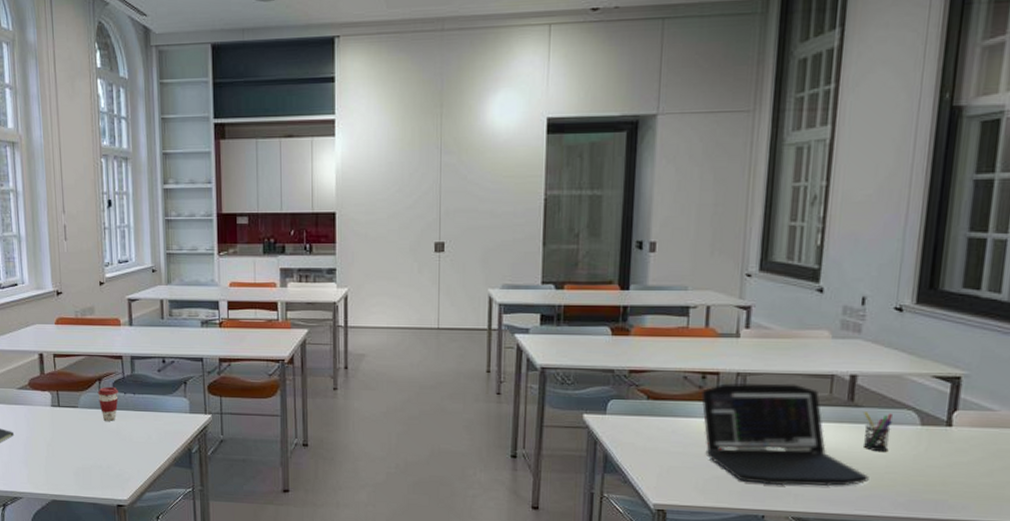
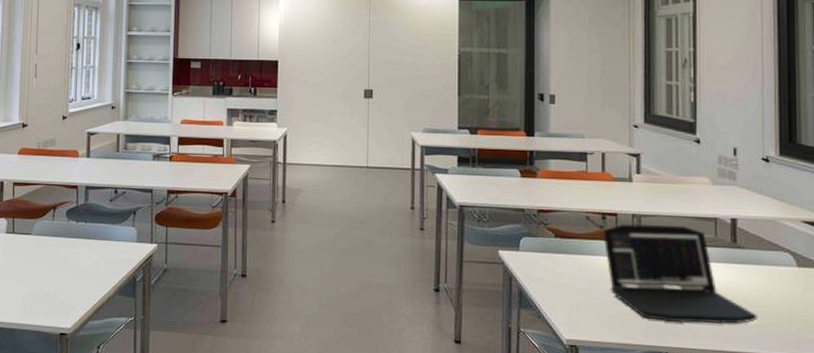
coffee cup: present [97,386,119,421] -> none [51,214,71,249]
pen holder: present [862,412,893,453] -> none [747,253,773,292]

